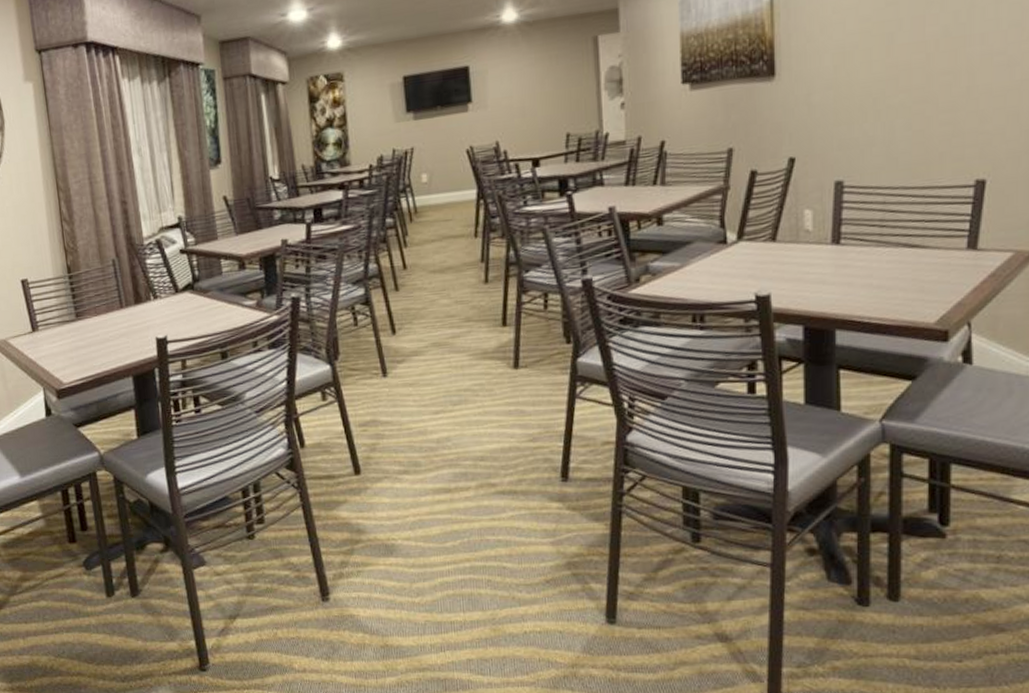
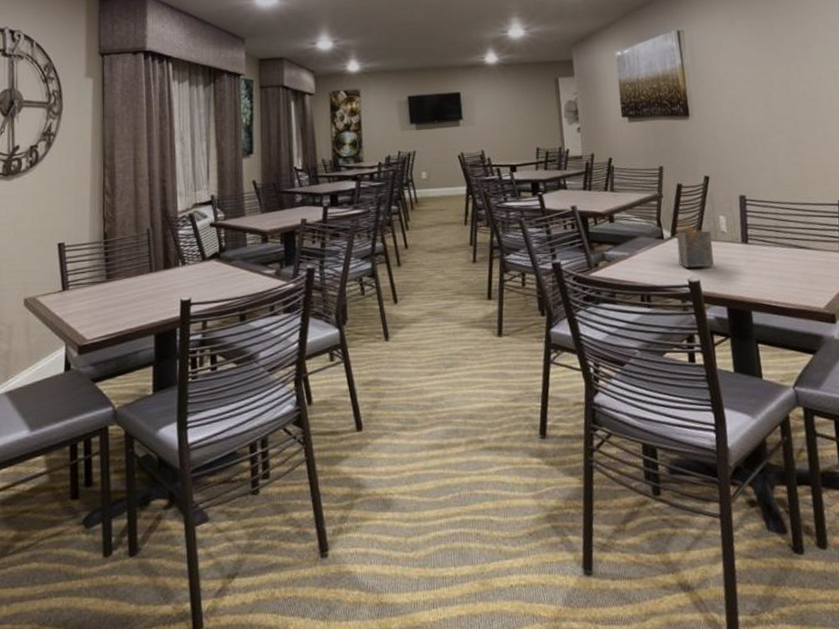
napkin holder: none [744,217,792,279] -> present [676,220,714,268]

